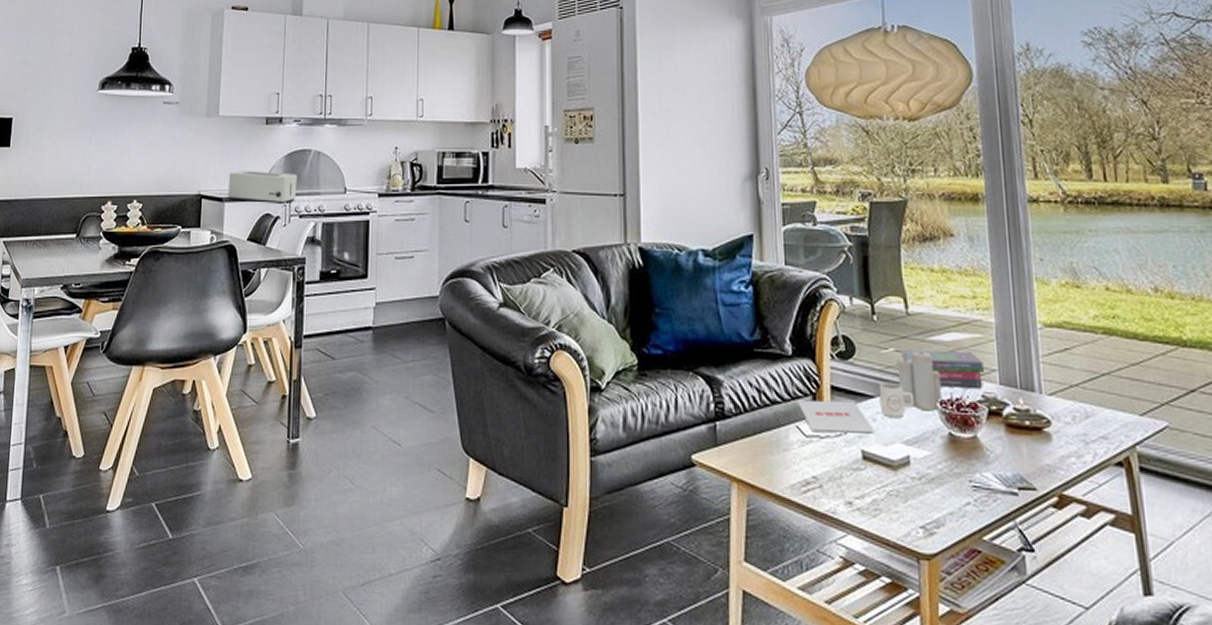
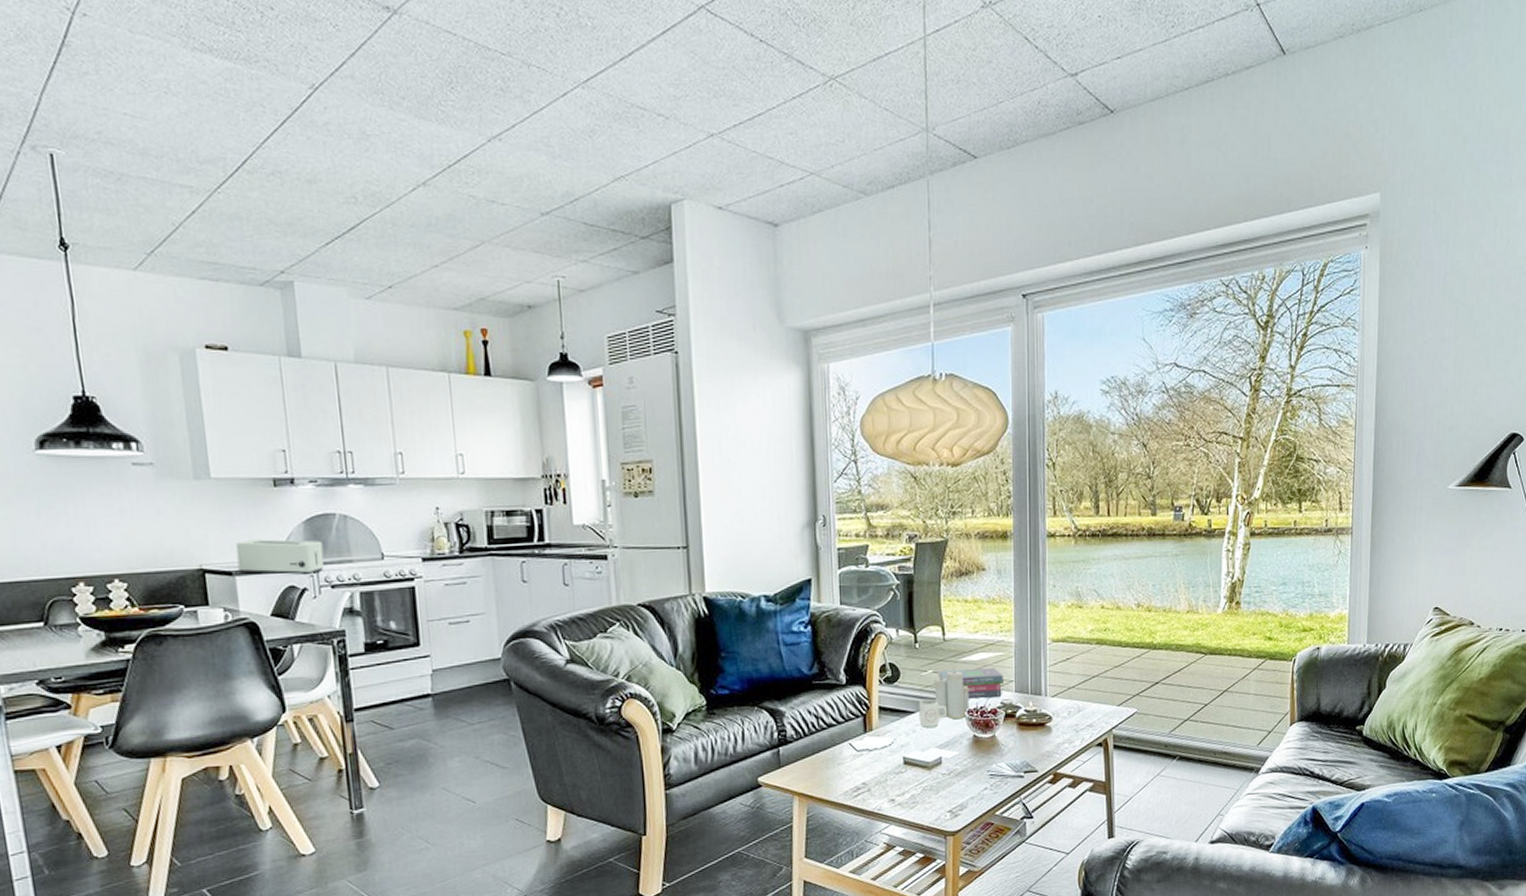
magazine: present [797,399,876,434] -> none [850,718,915,746]

